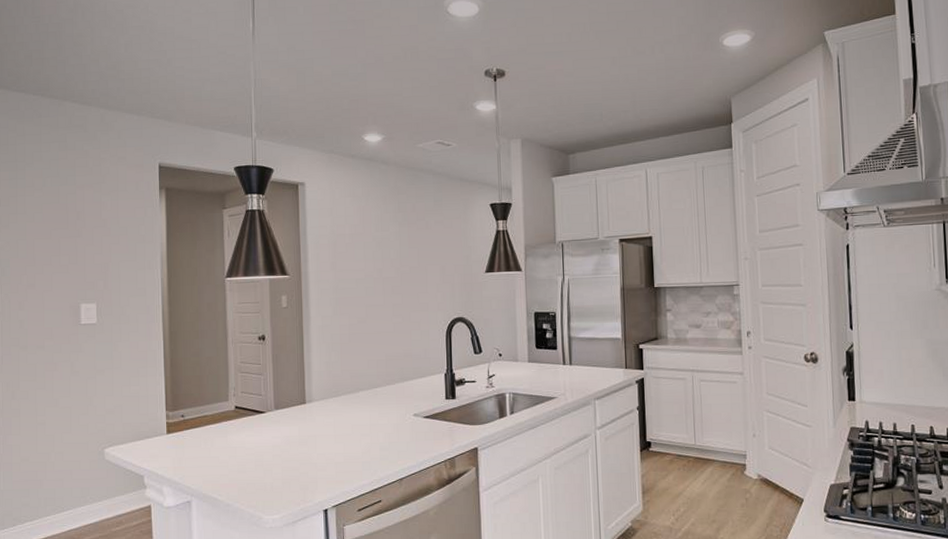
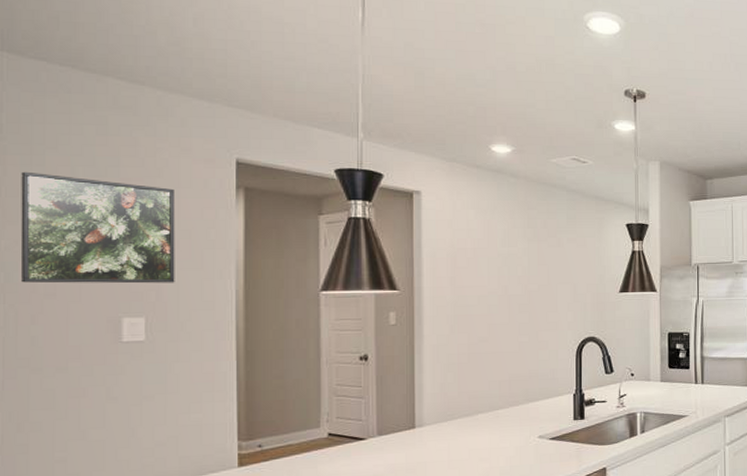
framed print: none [10,184,117,276] -> present [20,171,176,284]

